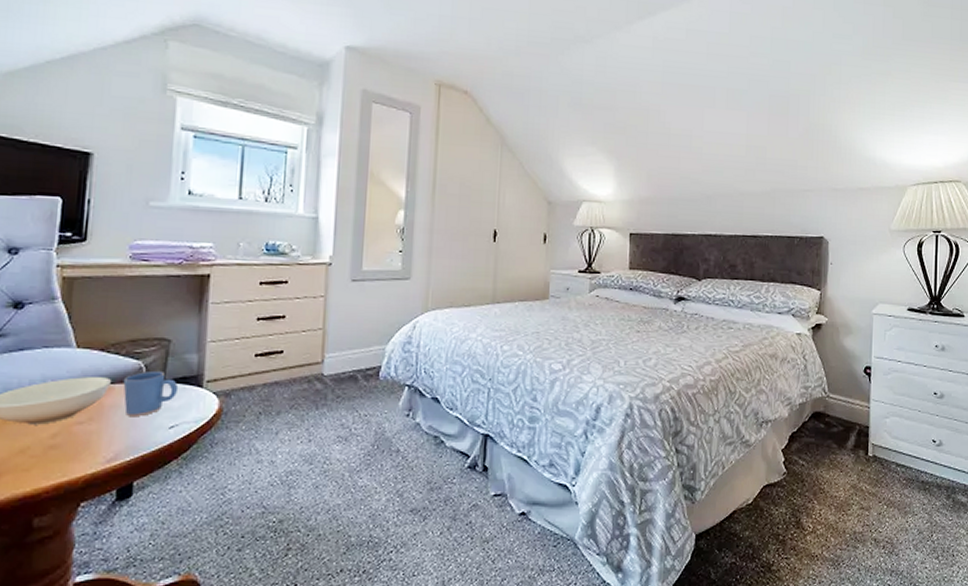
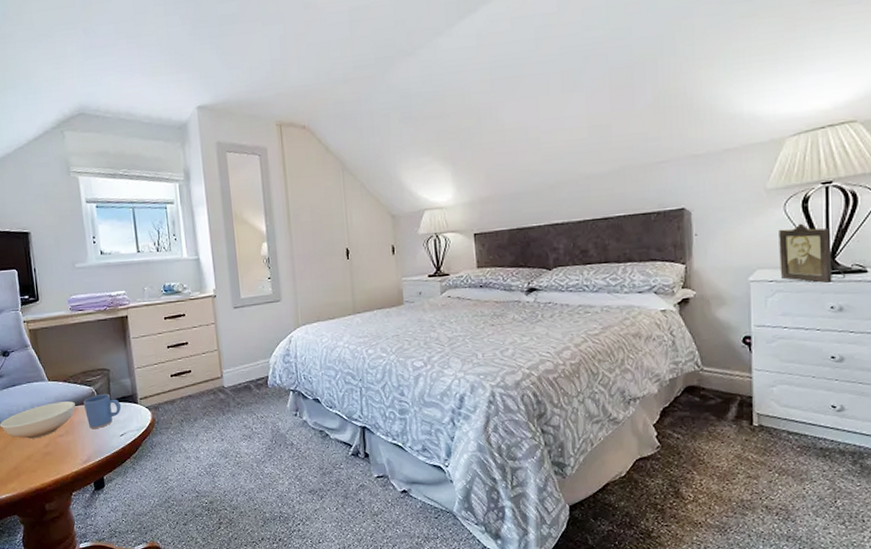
photo frame: none [897,265,949,323] -> present [779,223,847,283]

